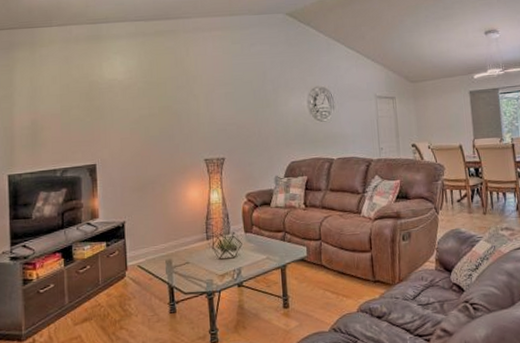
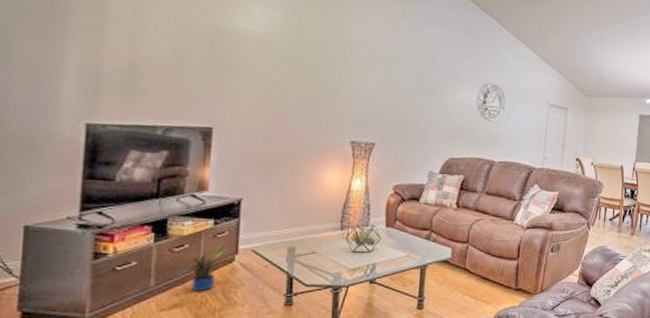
potted plant: none [91,261,118,307] -> present [188,242,227,292]

